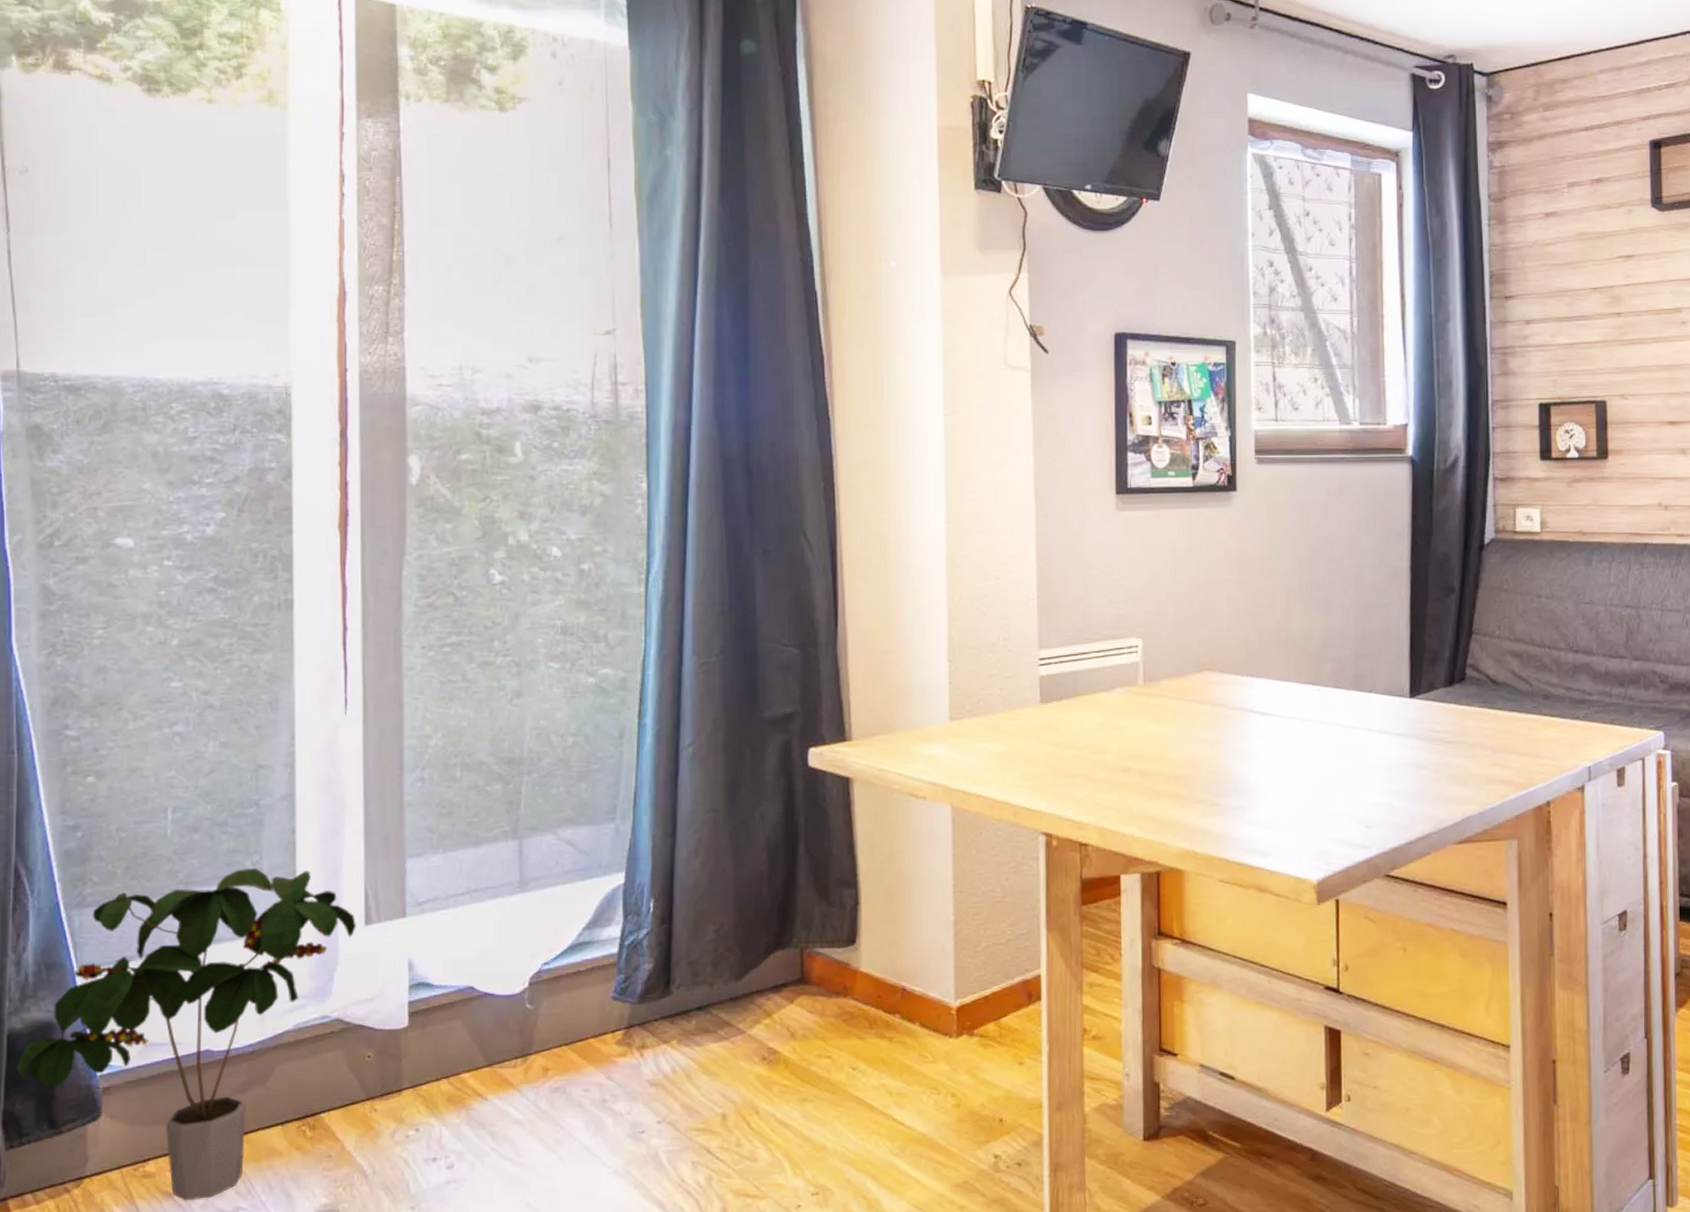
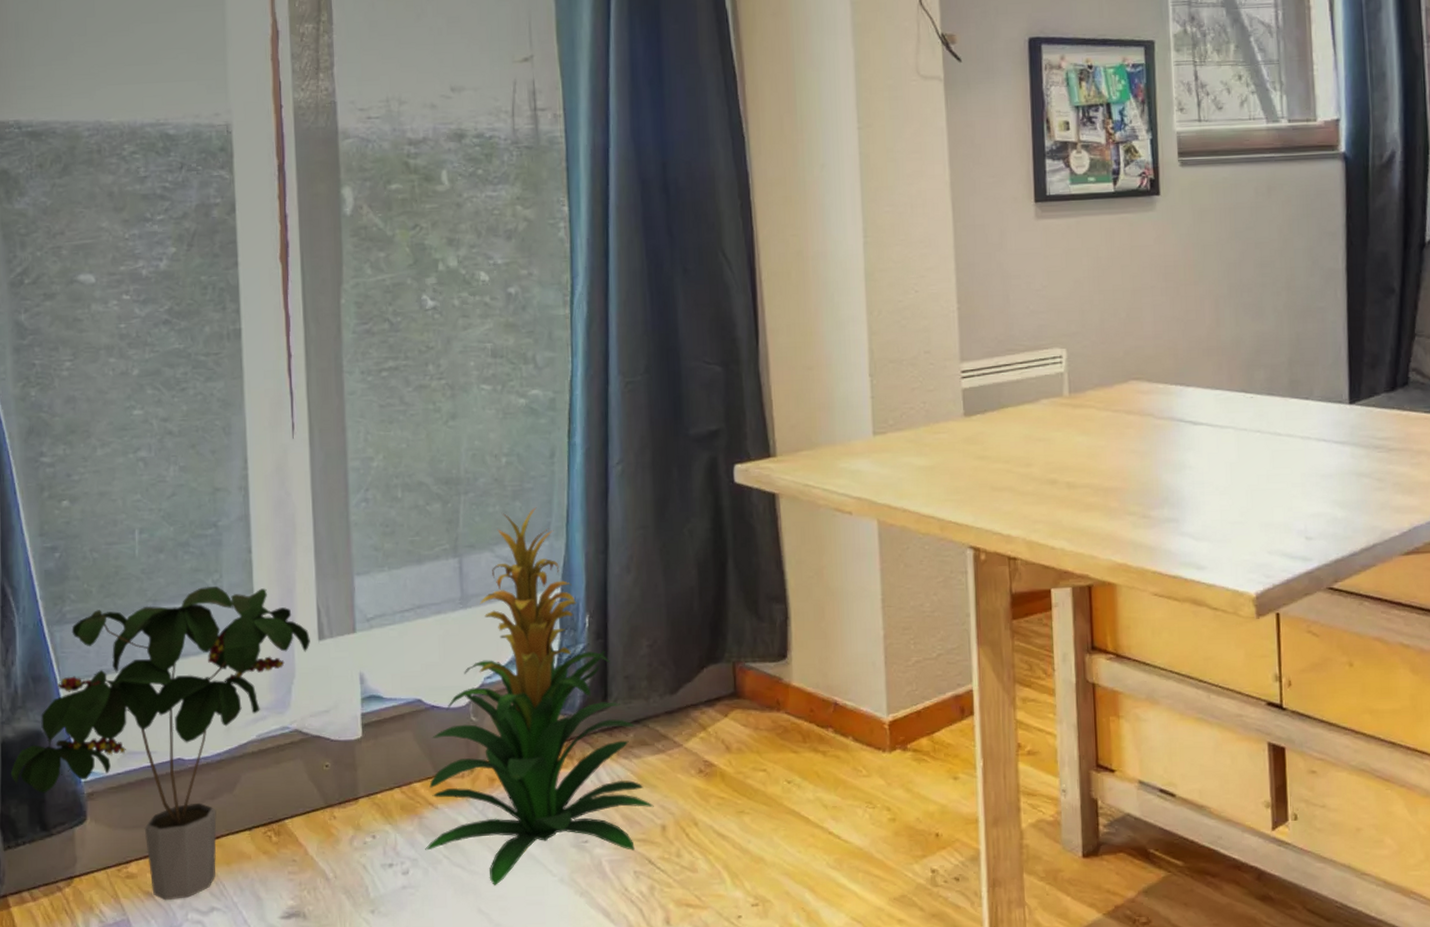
indoor plant: none [472,789,715,1179] -> present [425,507,654,885]

